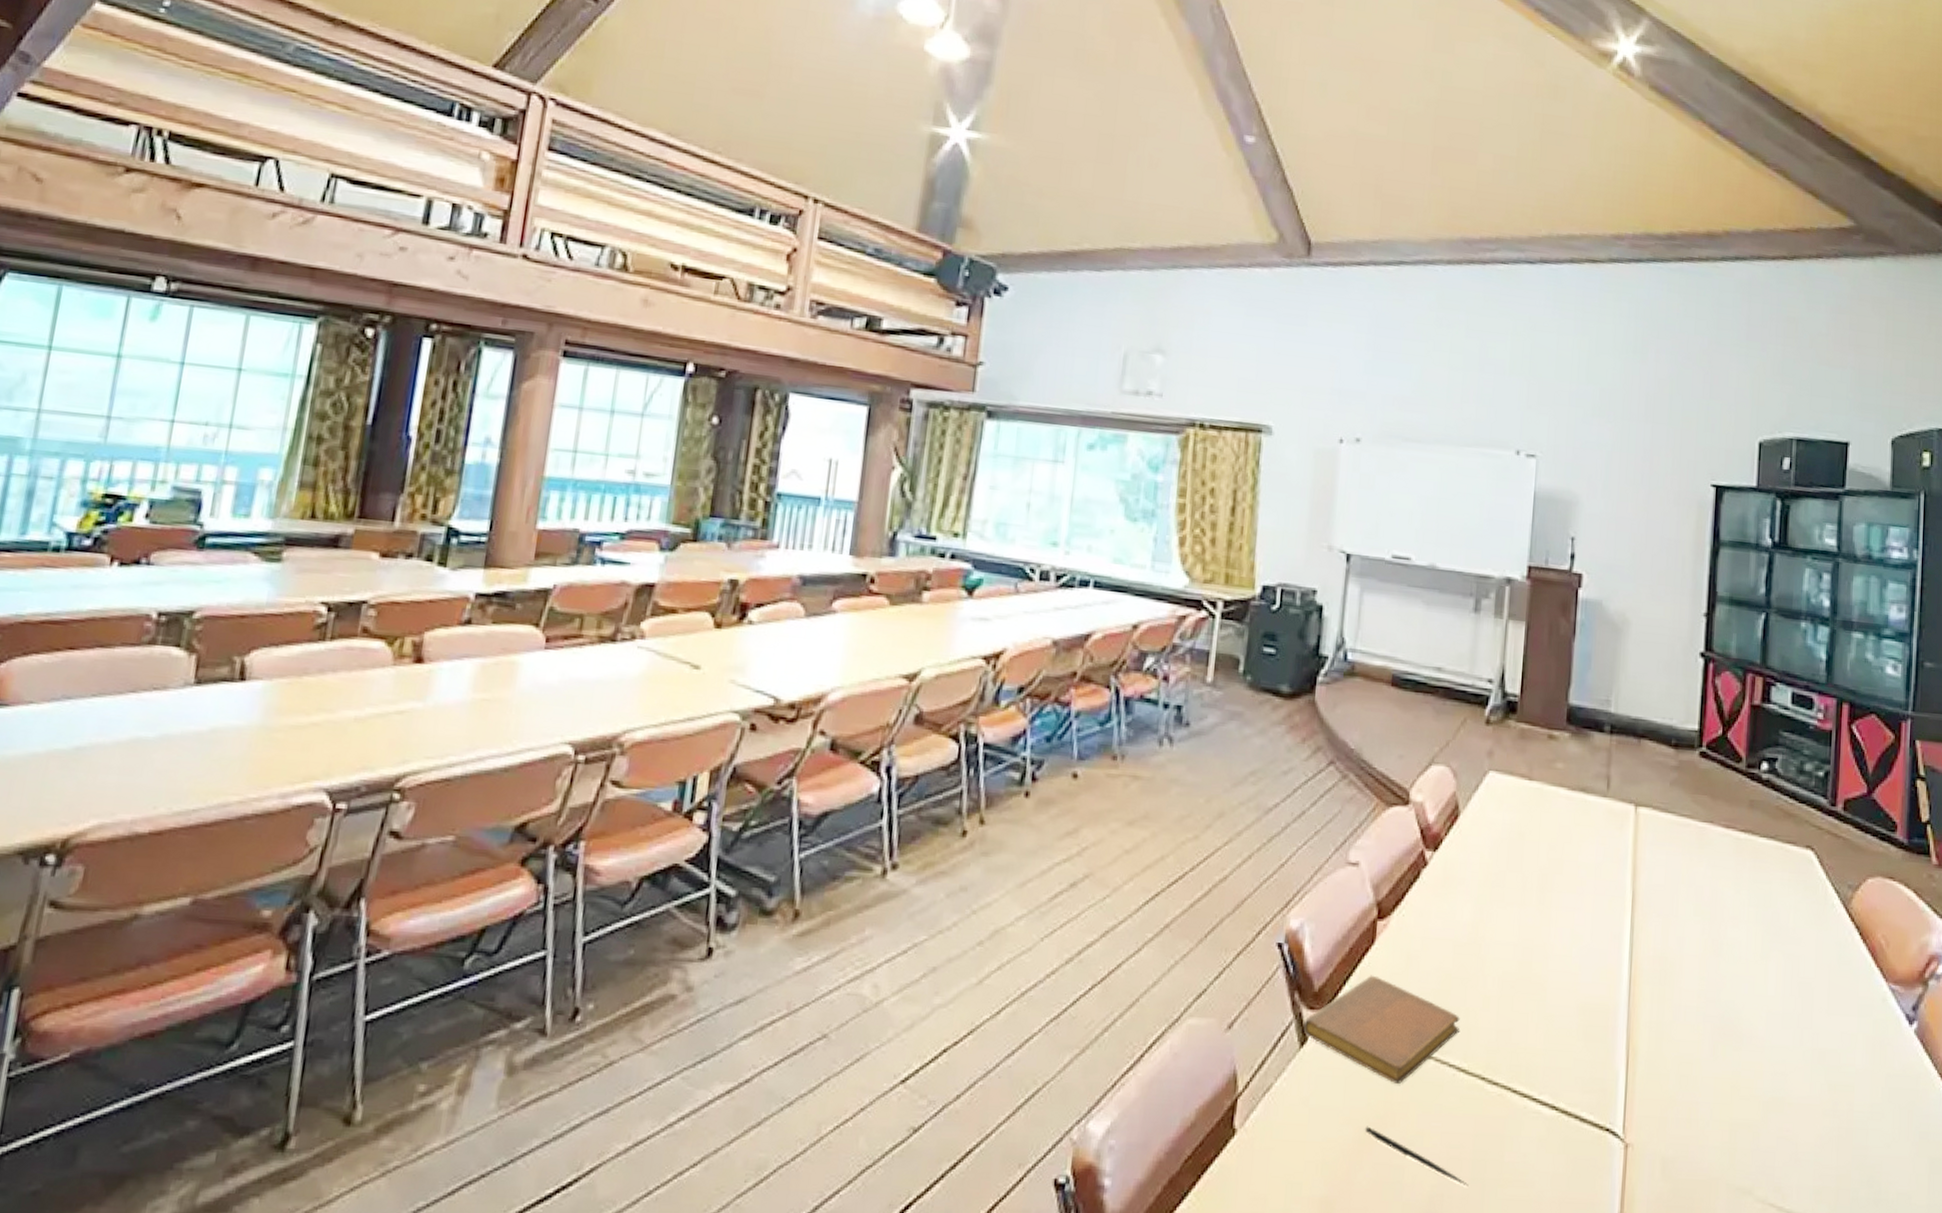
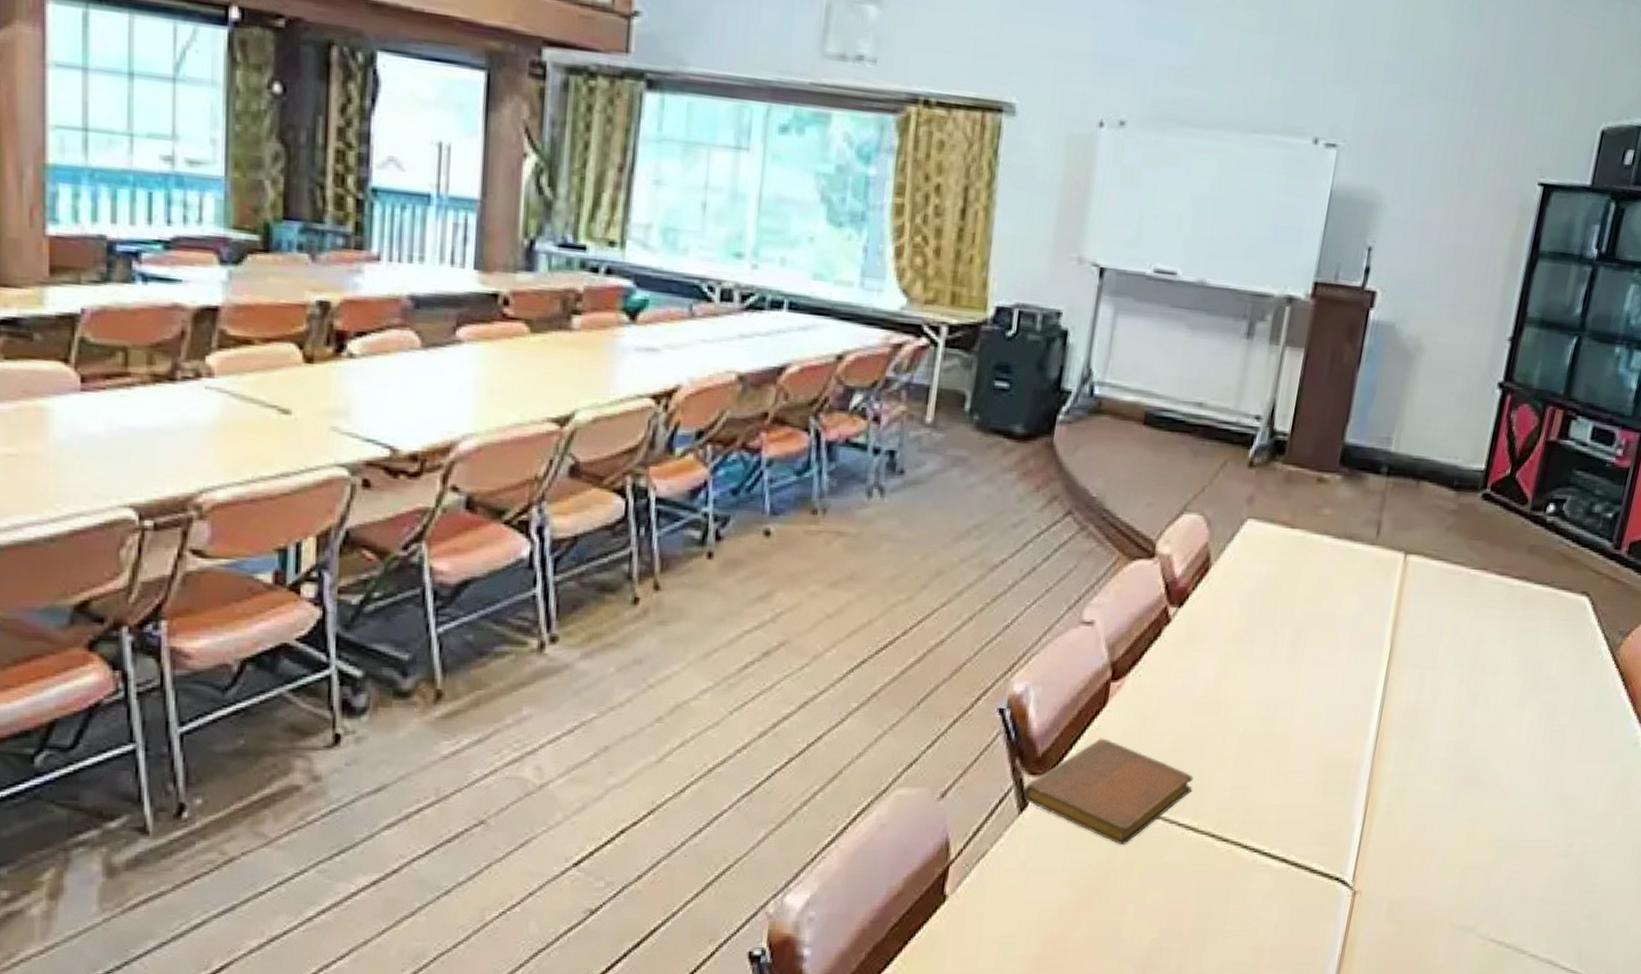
pen: present [1365,1126,1469,1187] -> none [1085,886,1190,938]

